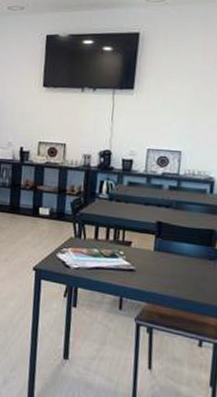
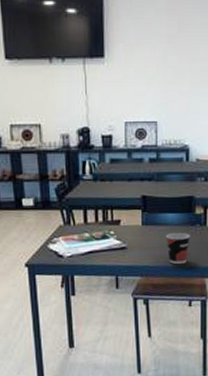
cup: none [179,263,207,299] -> present [166,232,190,265]

